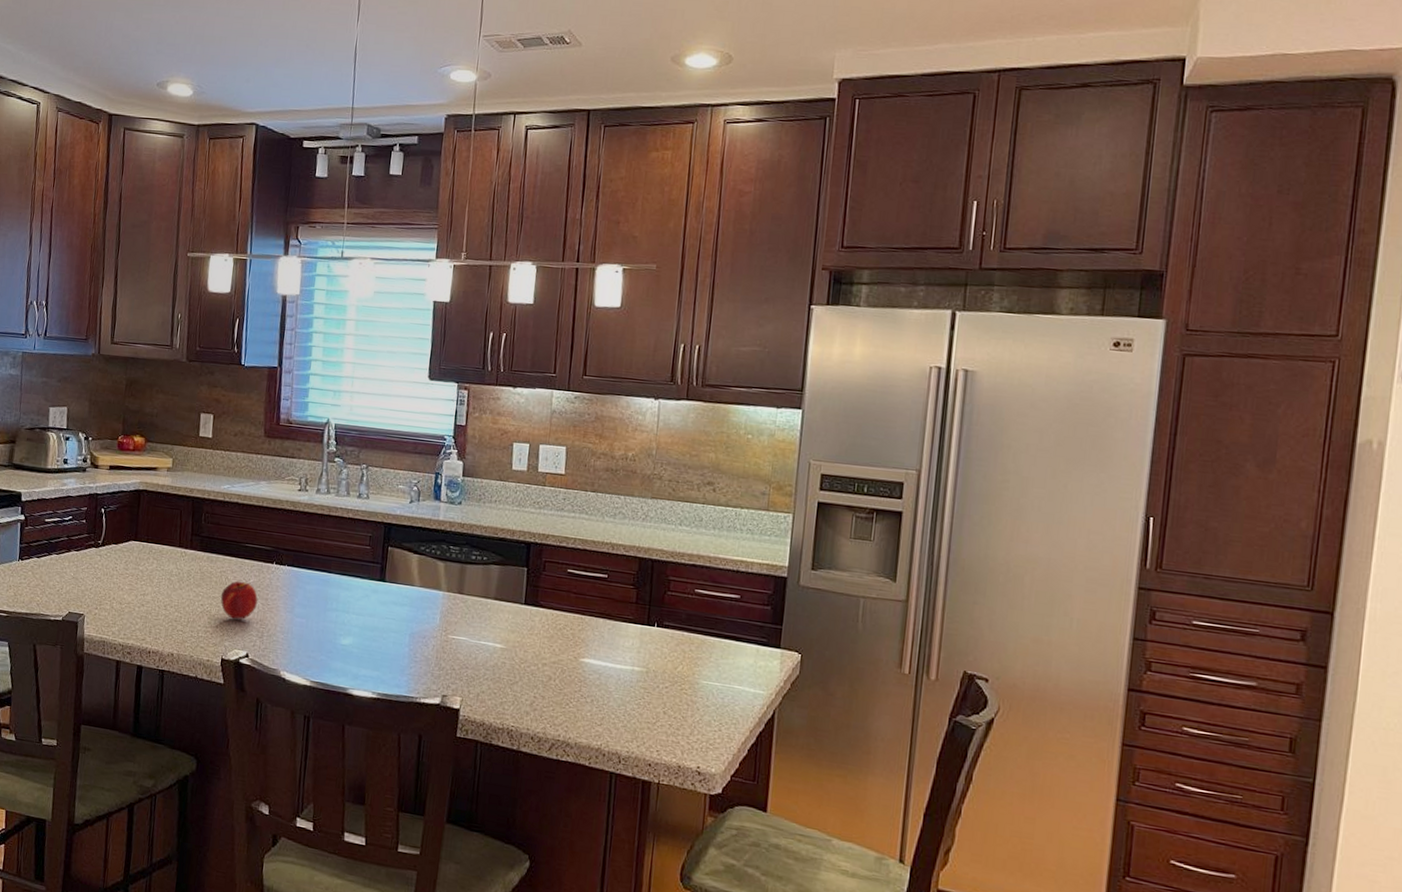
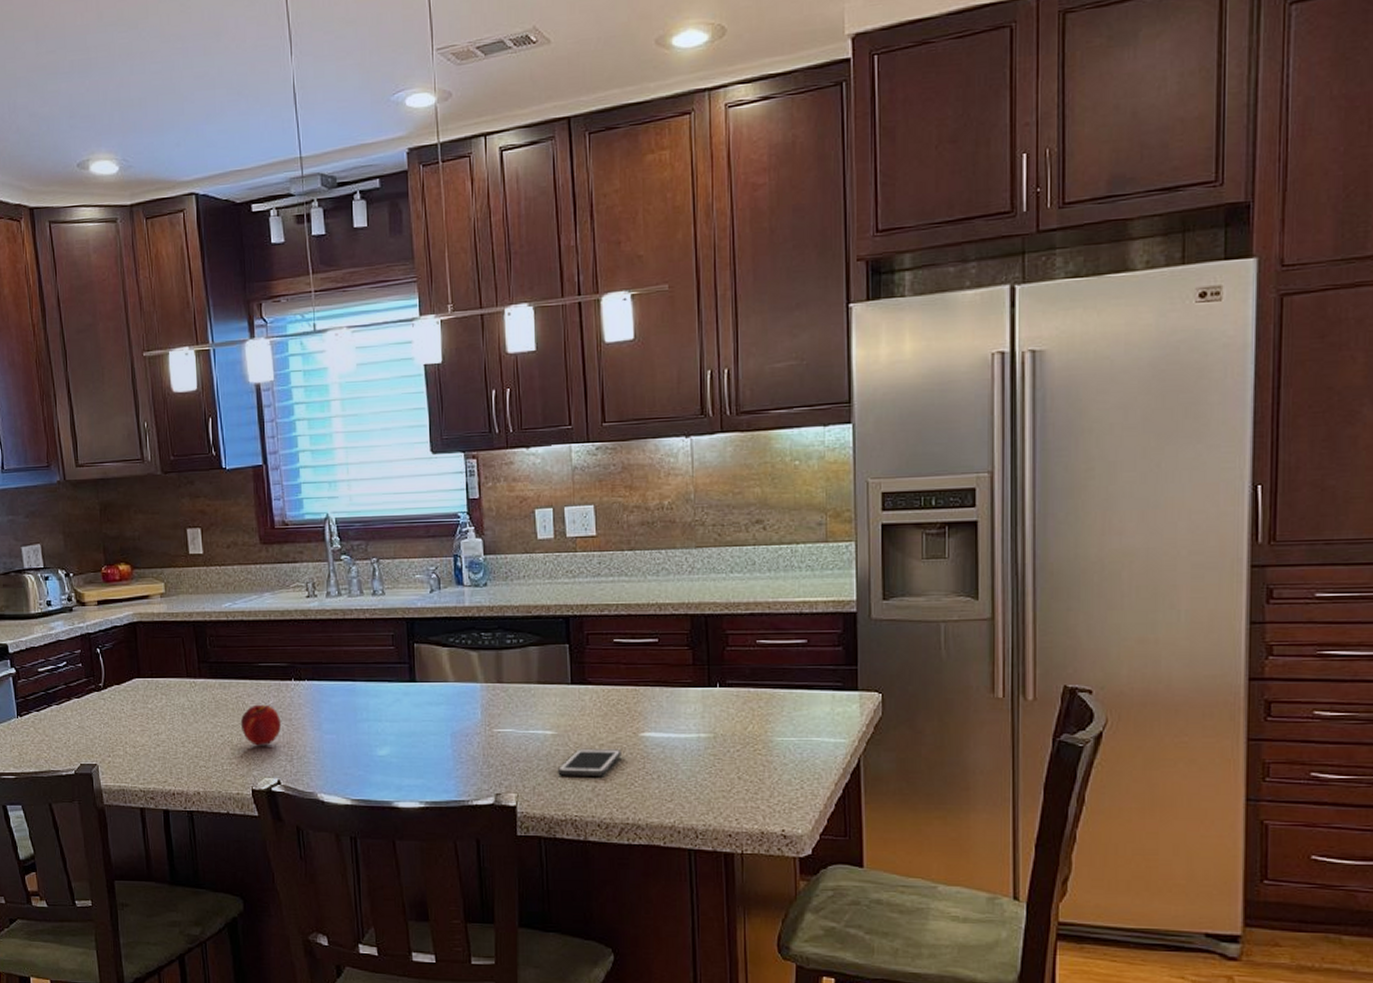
cell phone: none [502,664,562,693] -> present [558,748,622,776]

